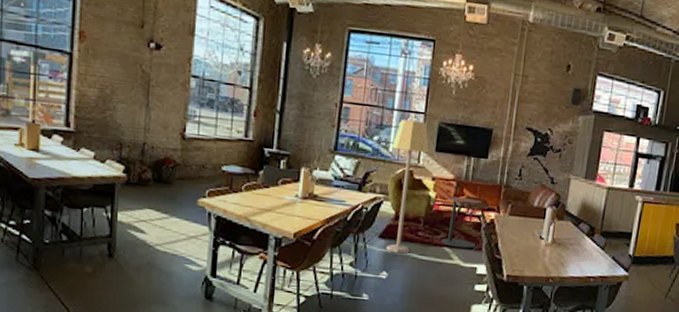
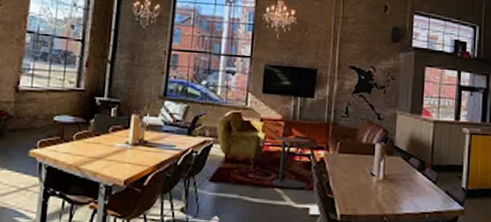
lamp: present [386,119,429,254] -> none [217,64,257,197]

